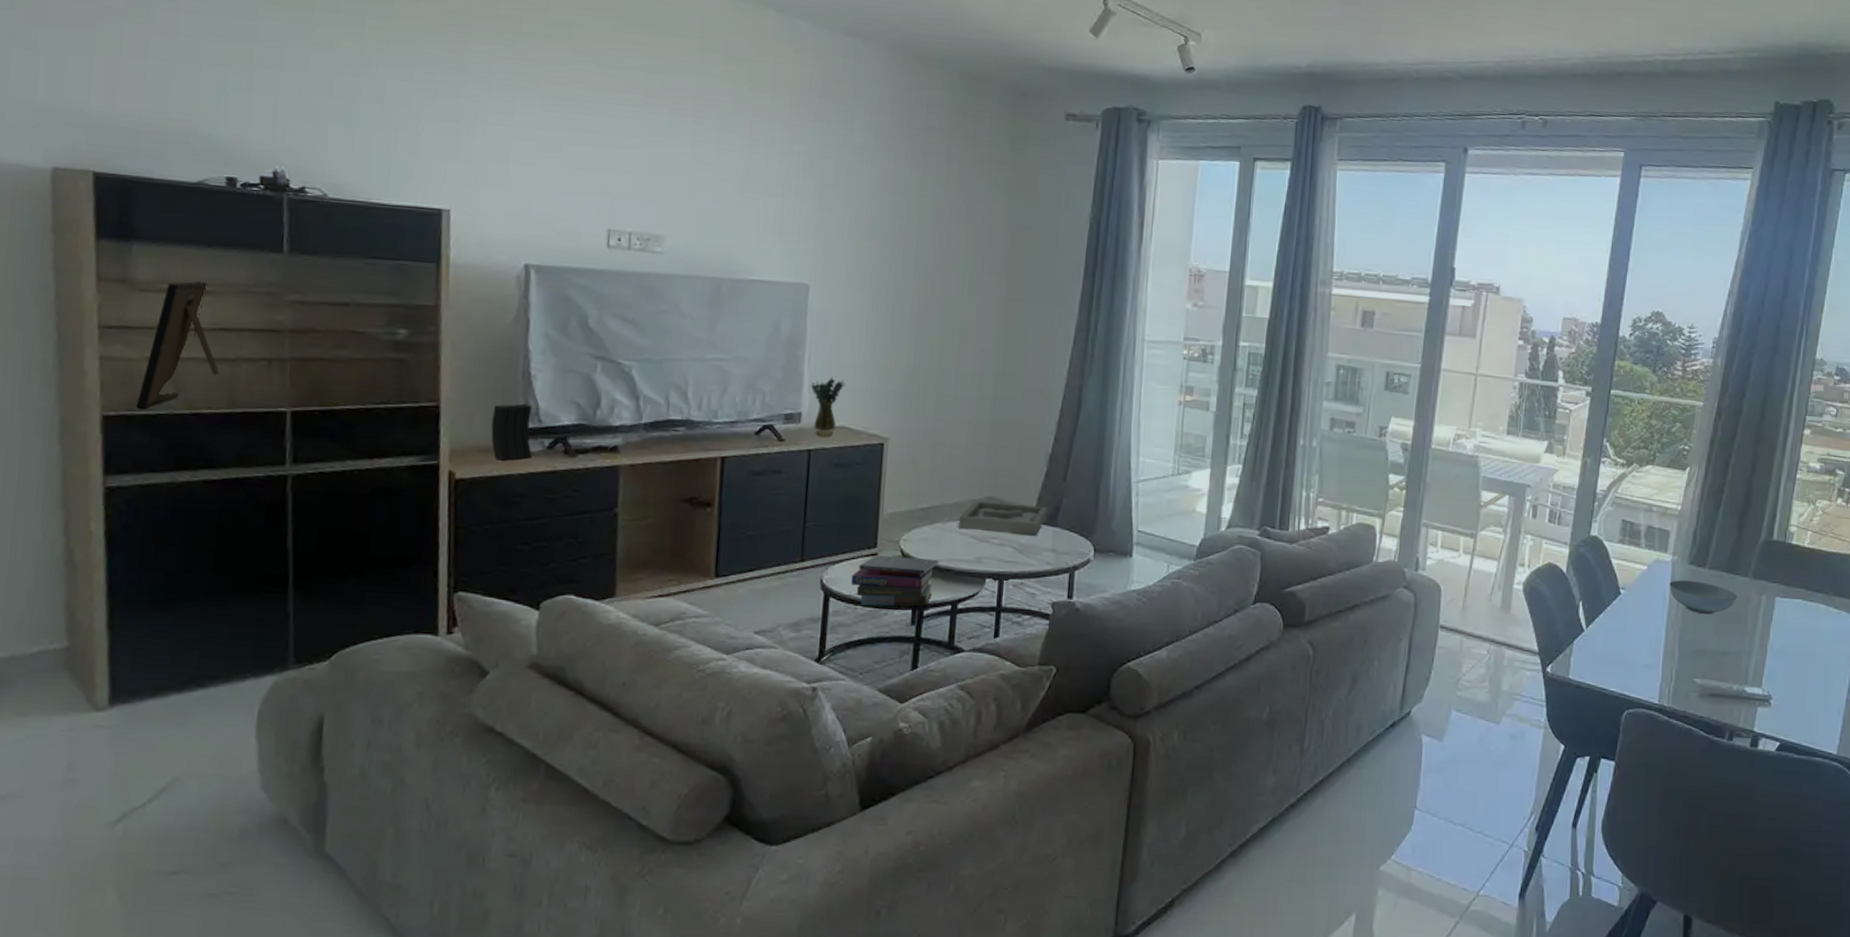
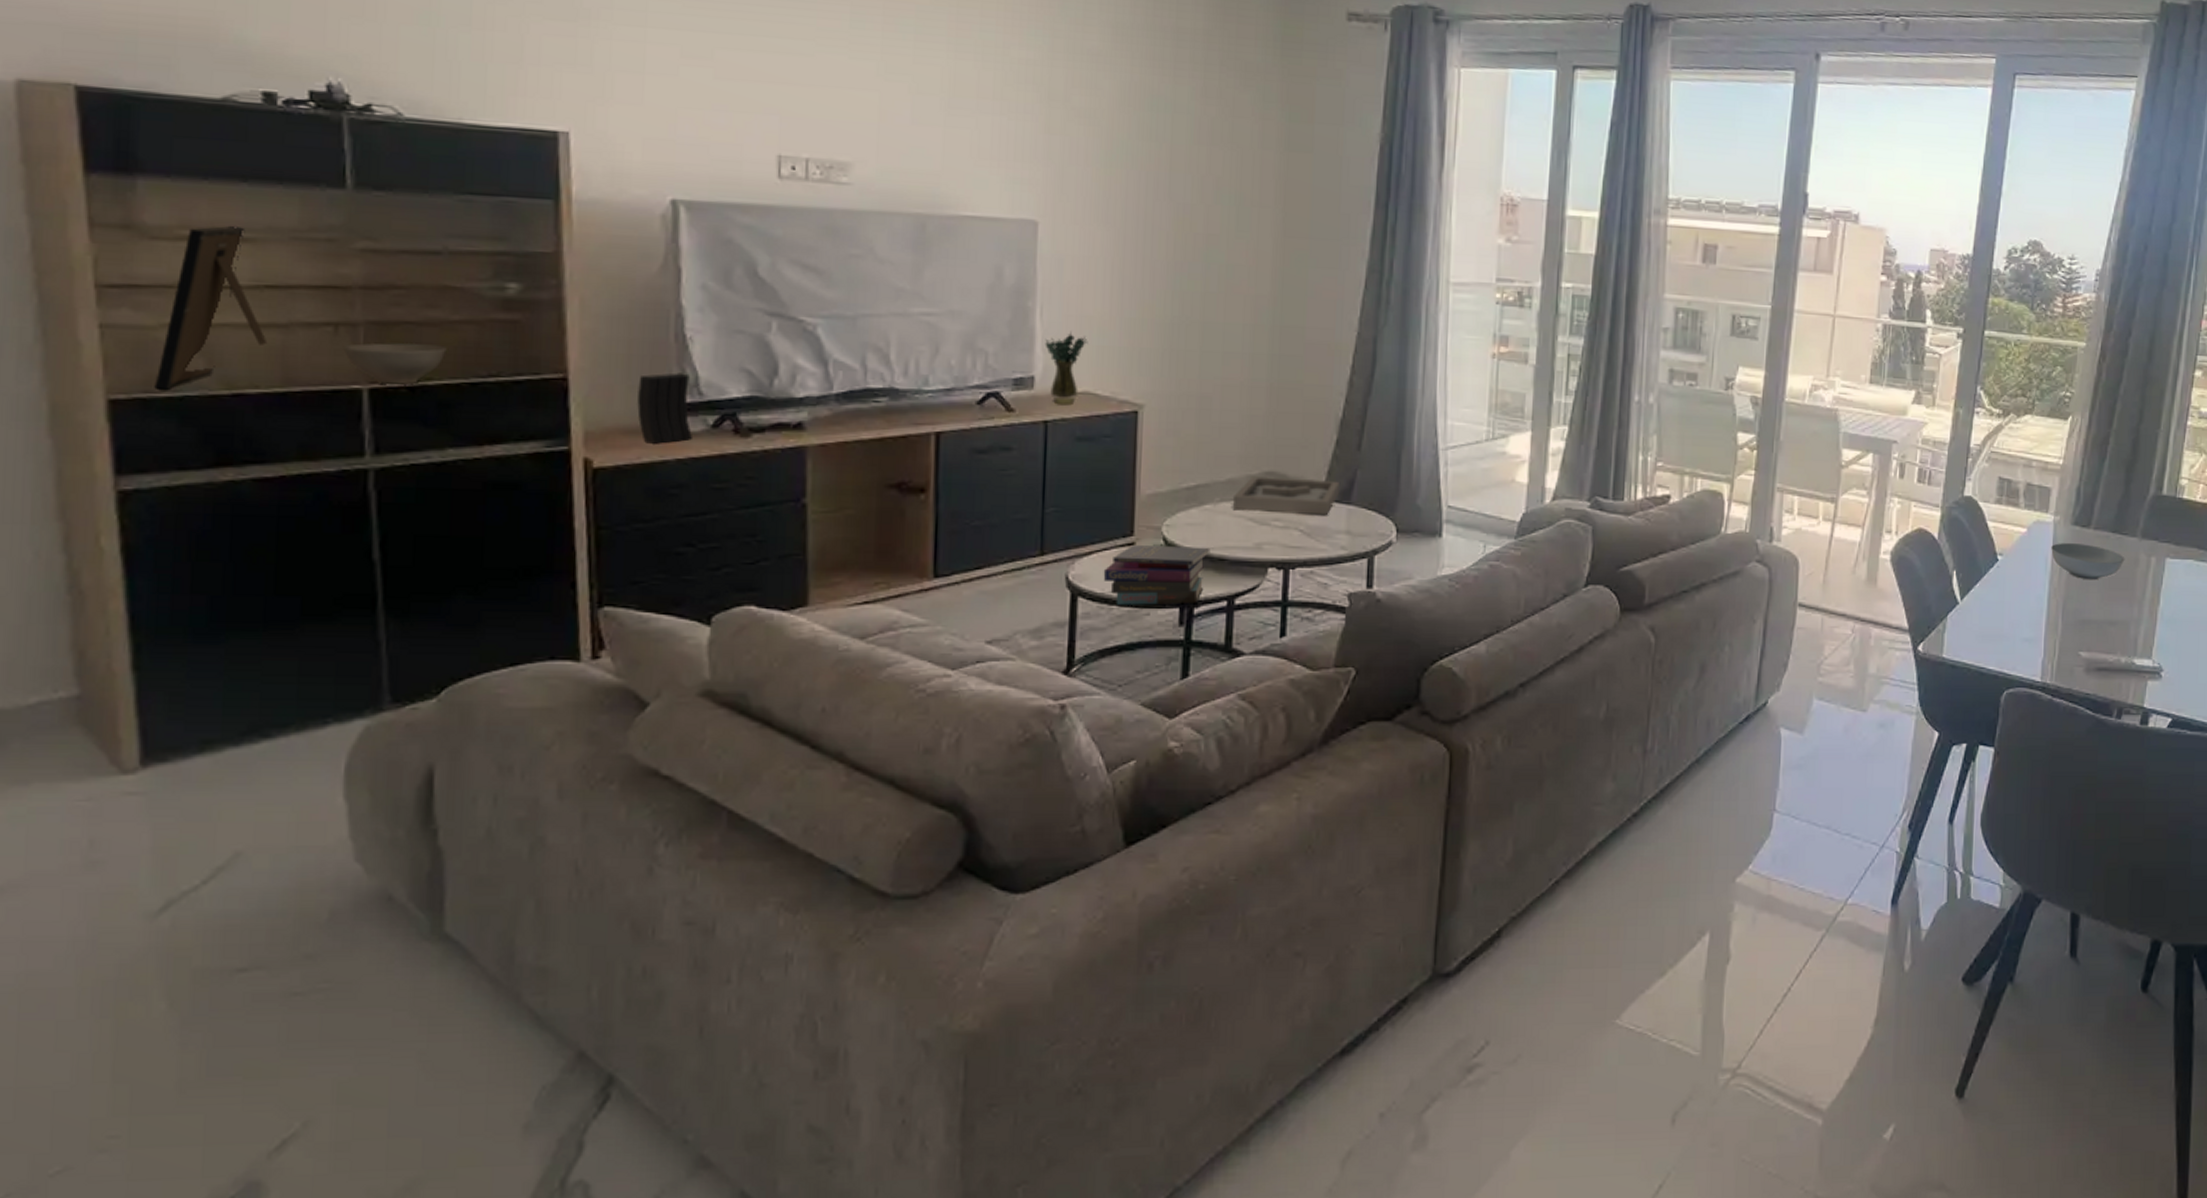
bowl: none [274,375,351,409] -> present [343,343,447,385]

